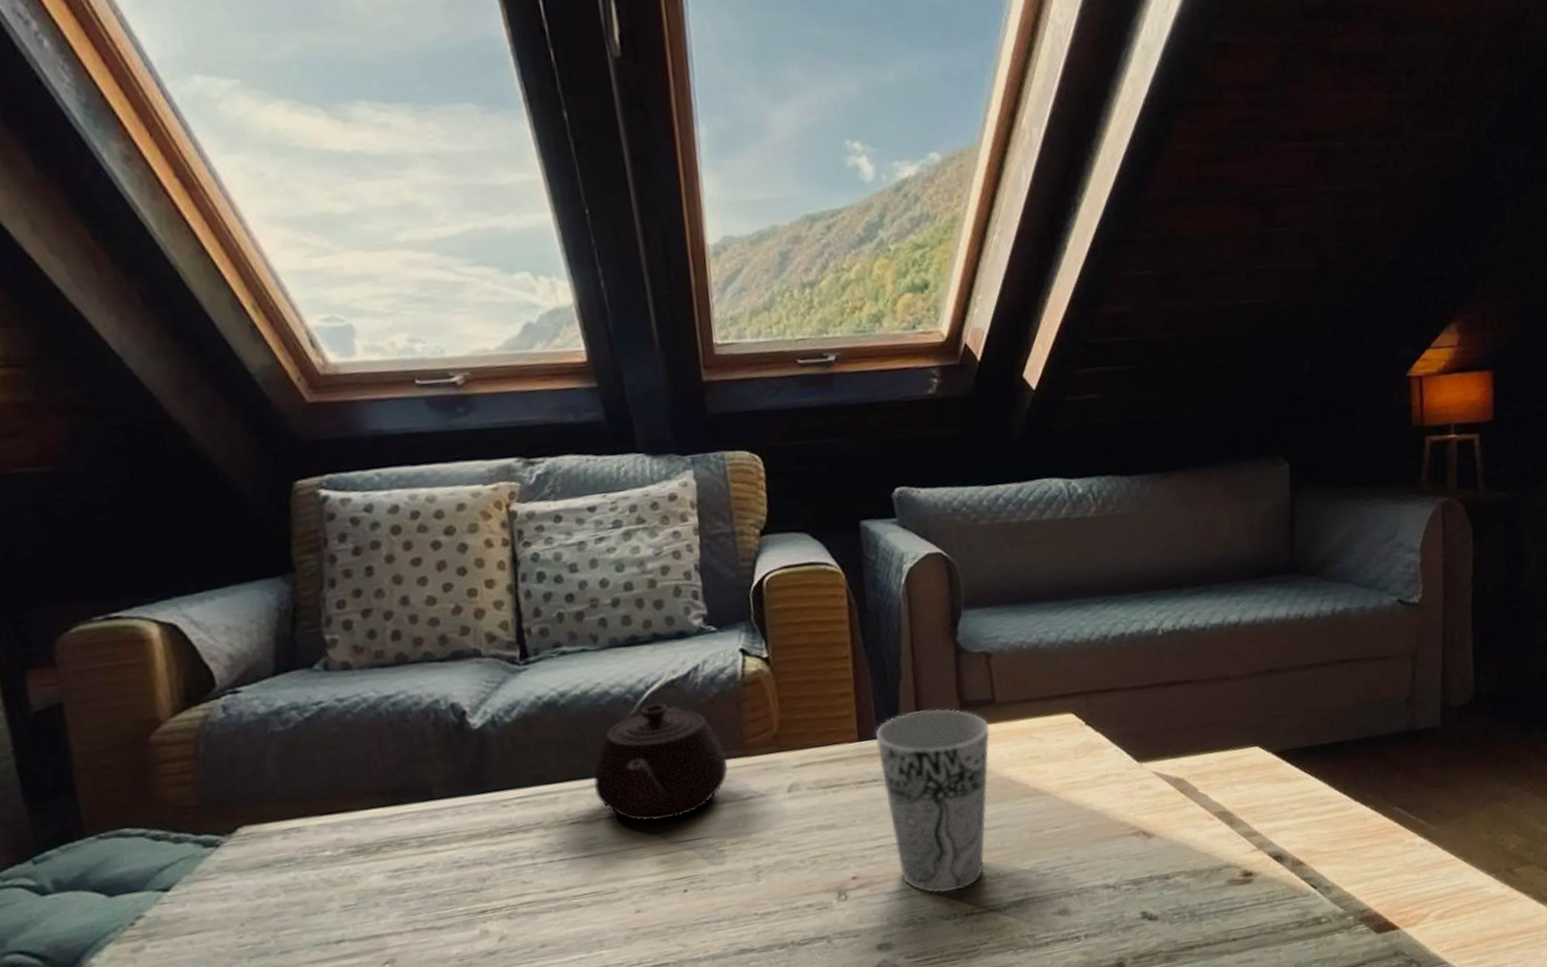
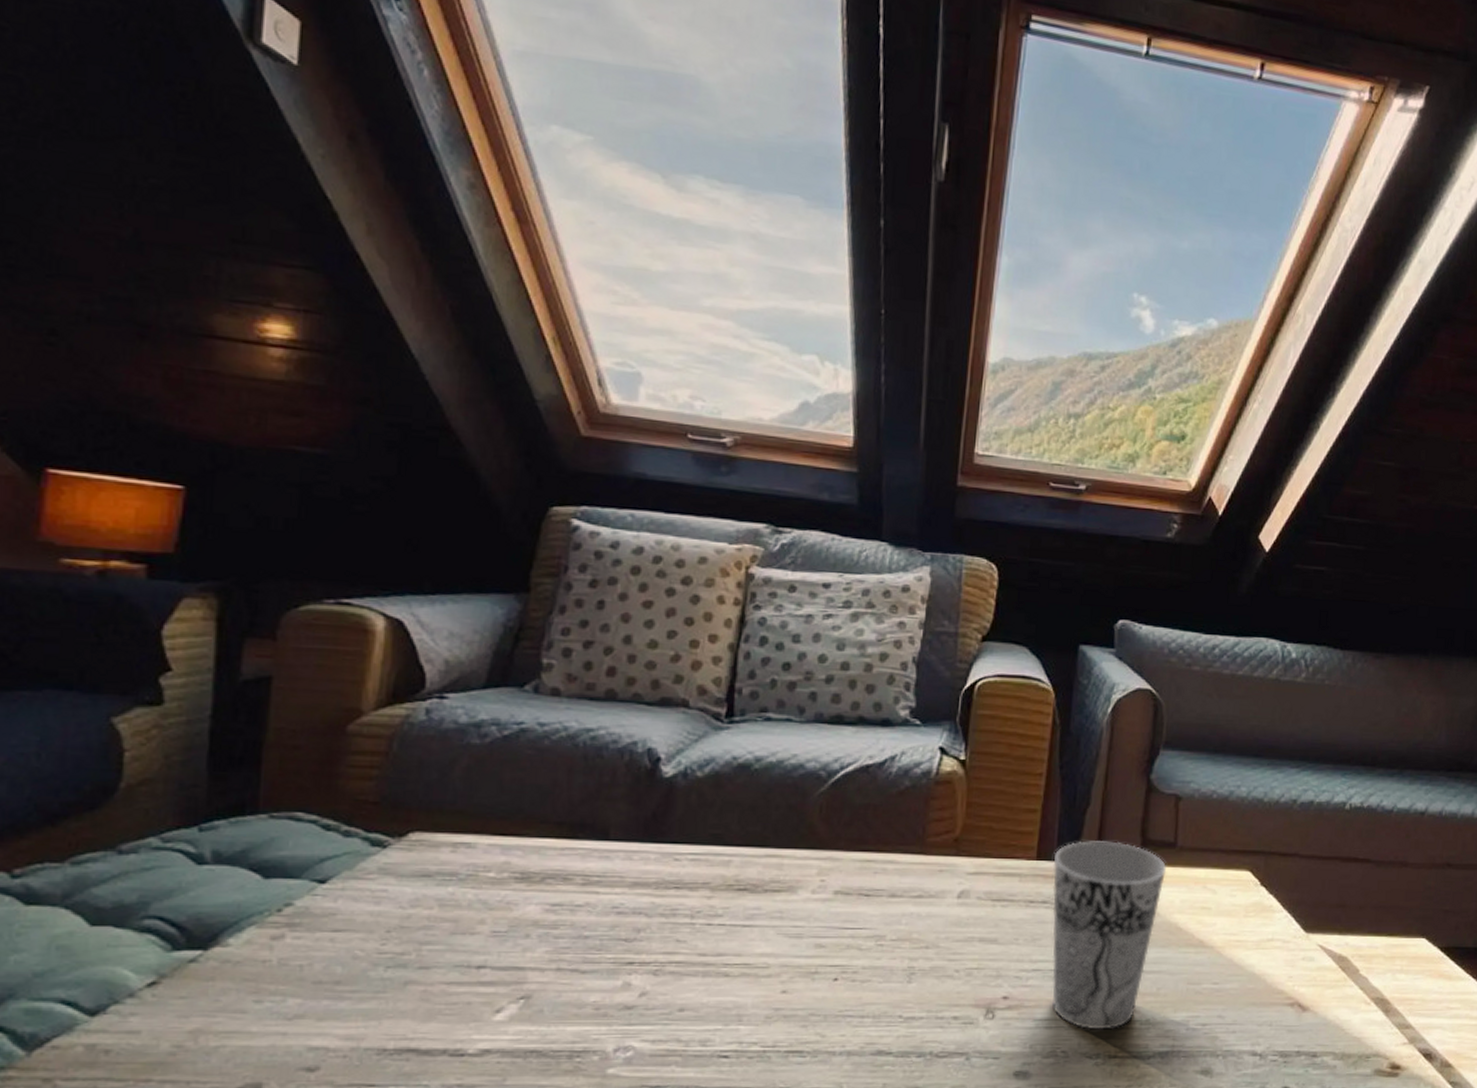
teapot: present [593,703,728,822] -> none [768,786,905,903]

